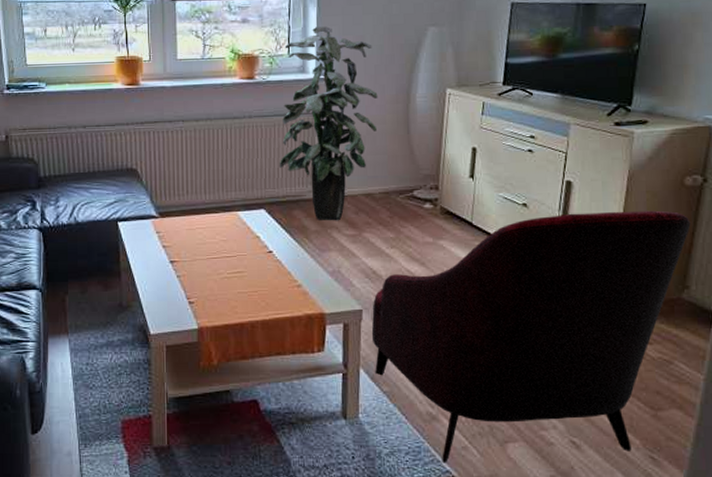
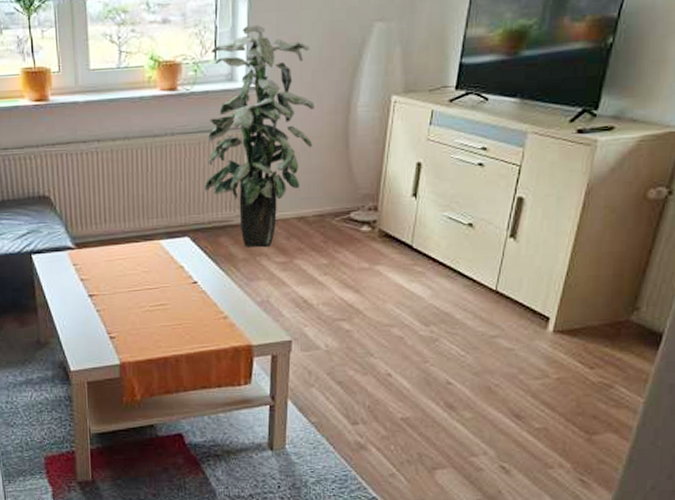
armchair: present [371,210,691,464] -> none [300,227,649,491]

